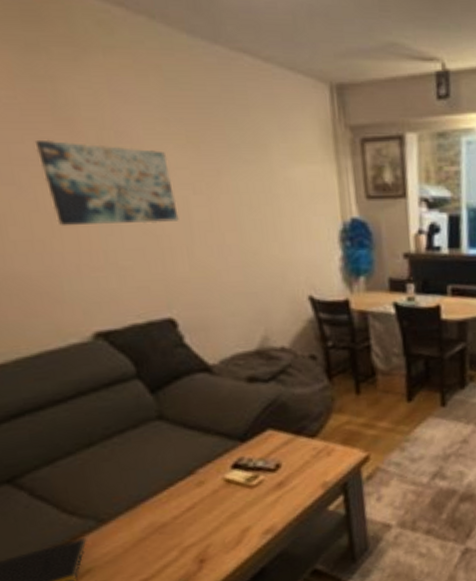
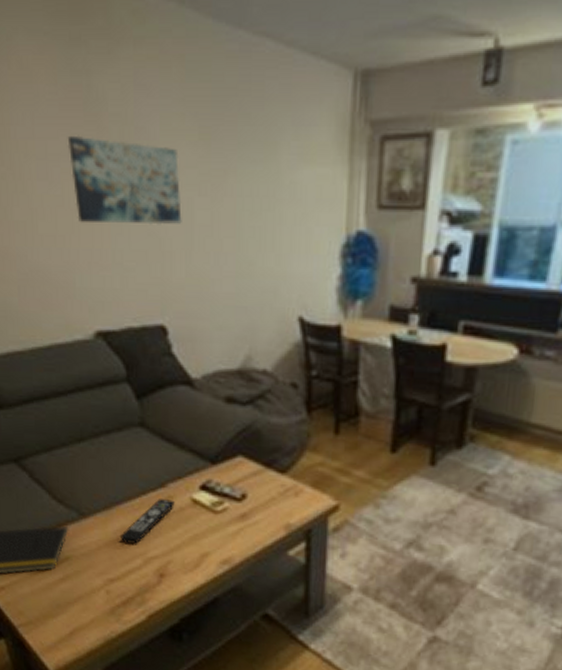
remote control: none [150,484,207,539] -> present [121,499,175,544]

